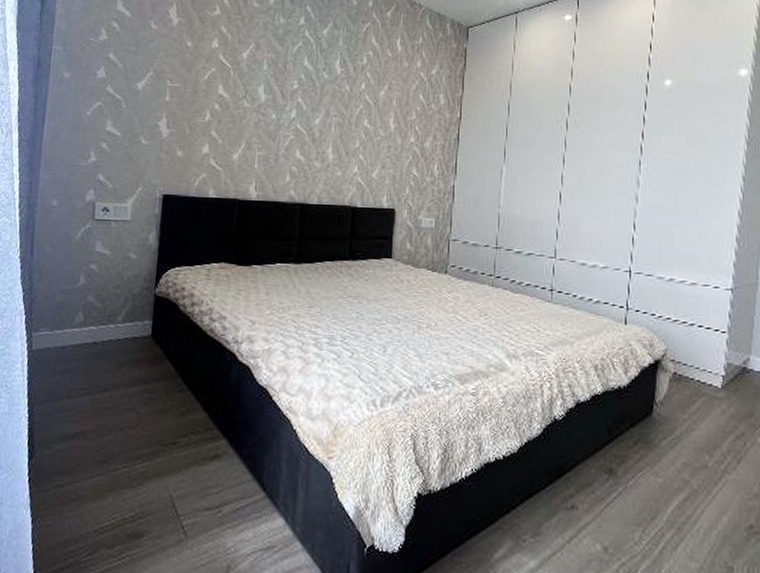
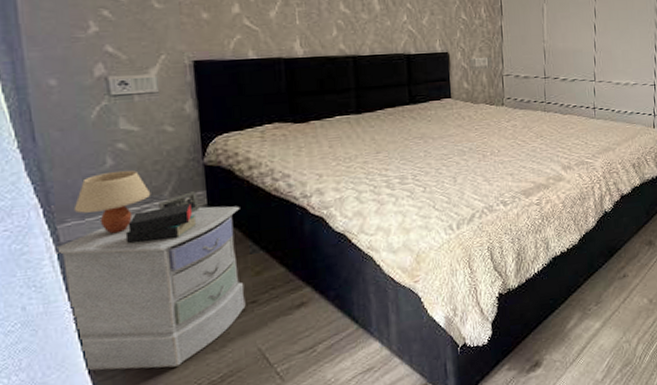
nightstand: none [26,290,178,494] -> present [55,170,246,371]

